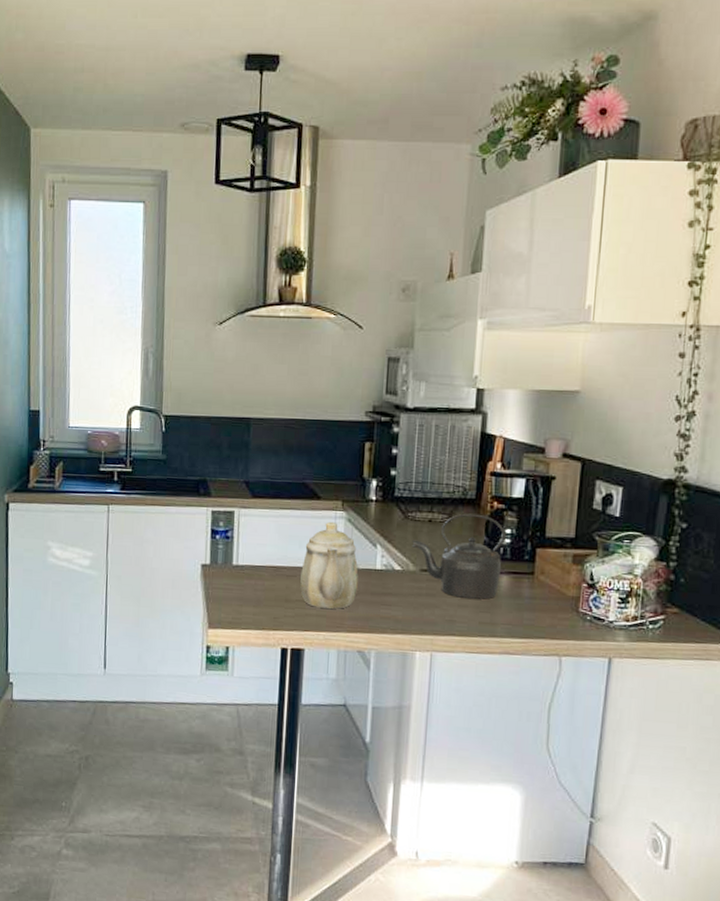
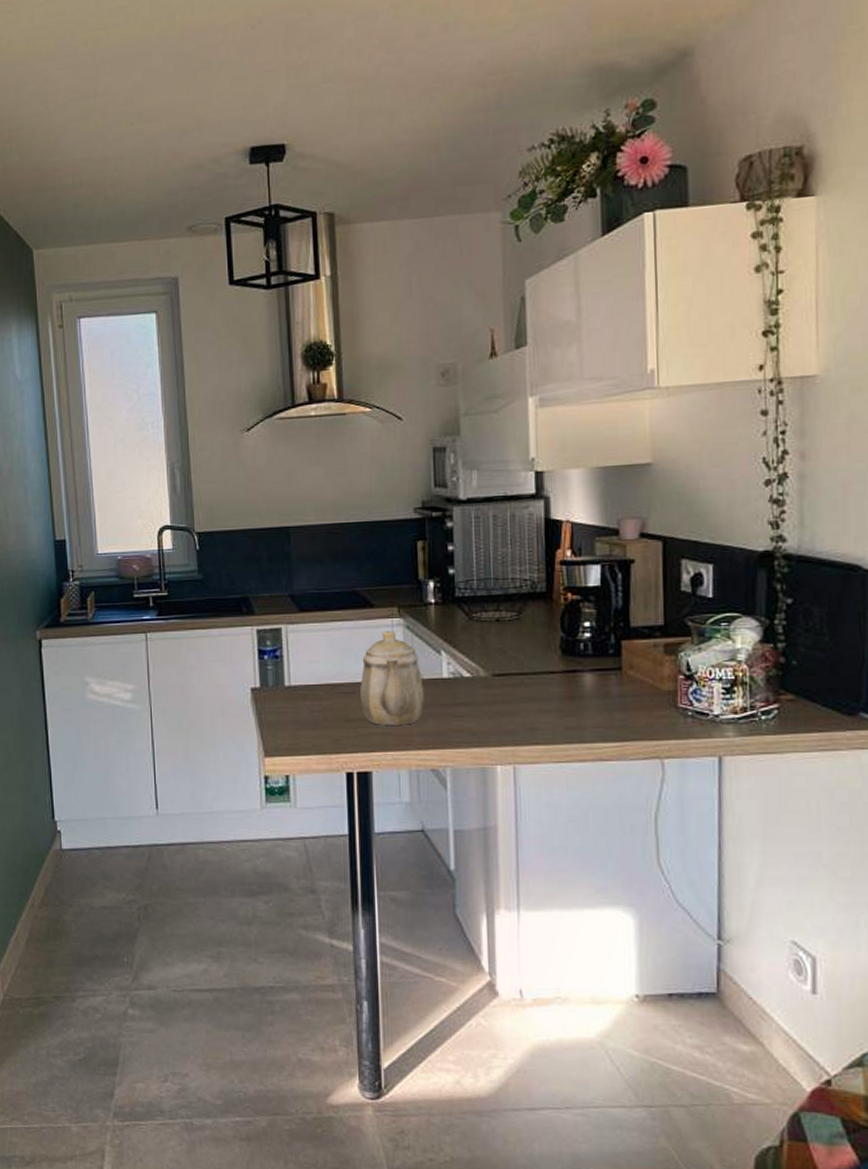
kettle: present [412,513,506,599] -> none [480,608,585,702]

